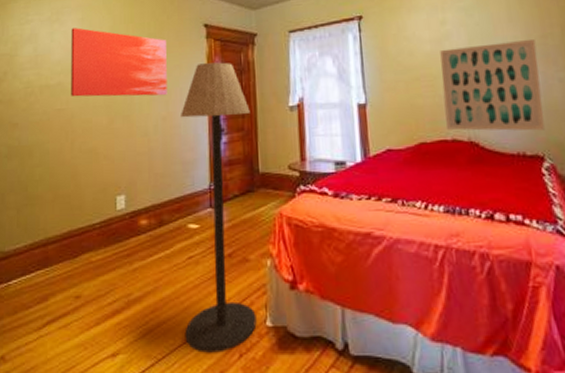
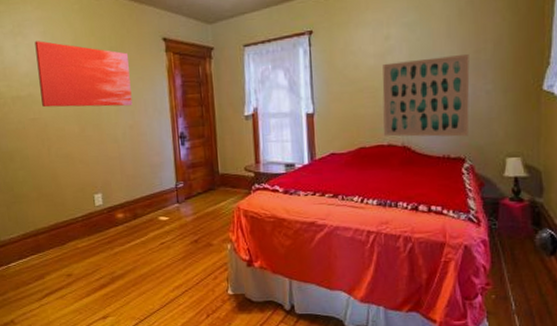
floor lamp: present [181,62,257,353] -> none [146,74,220,314]

